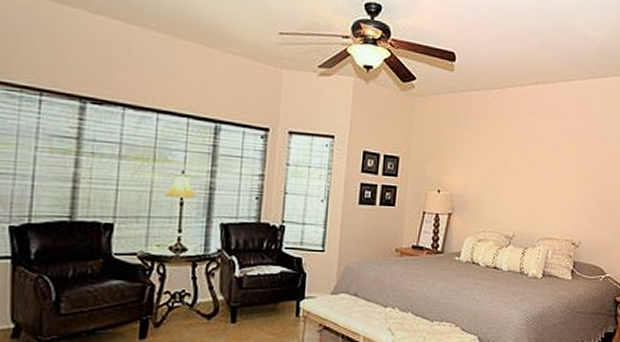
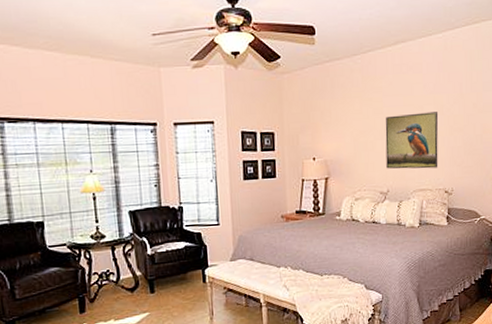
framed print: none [514,156,573,217] -> present [385,112,439,169]

